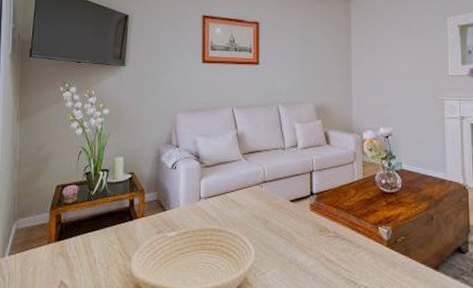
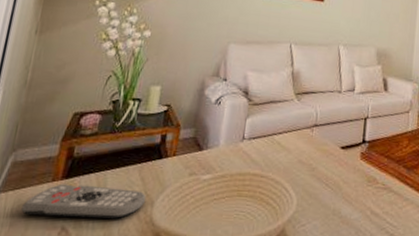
remote control: none [28,245,124,273] -> present [21,183,146,219]

